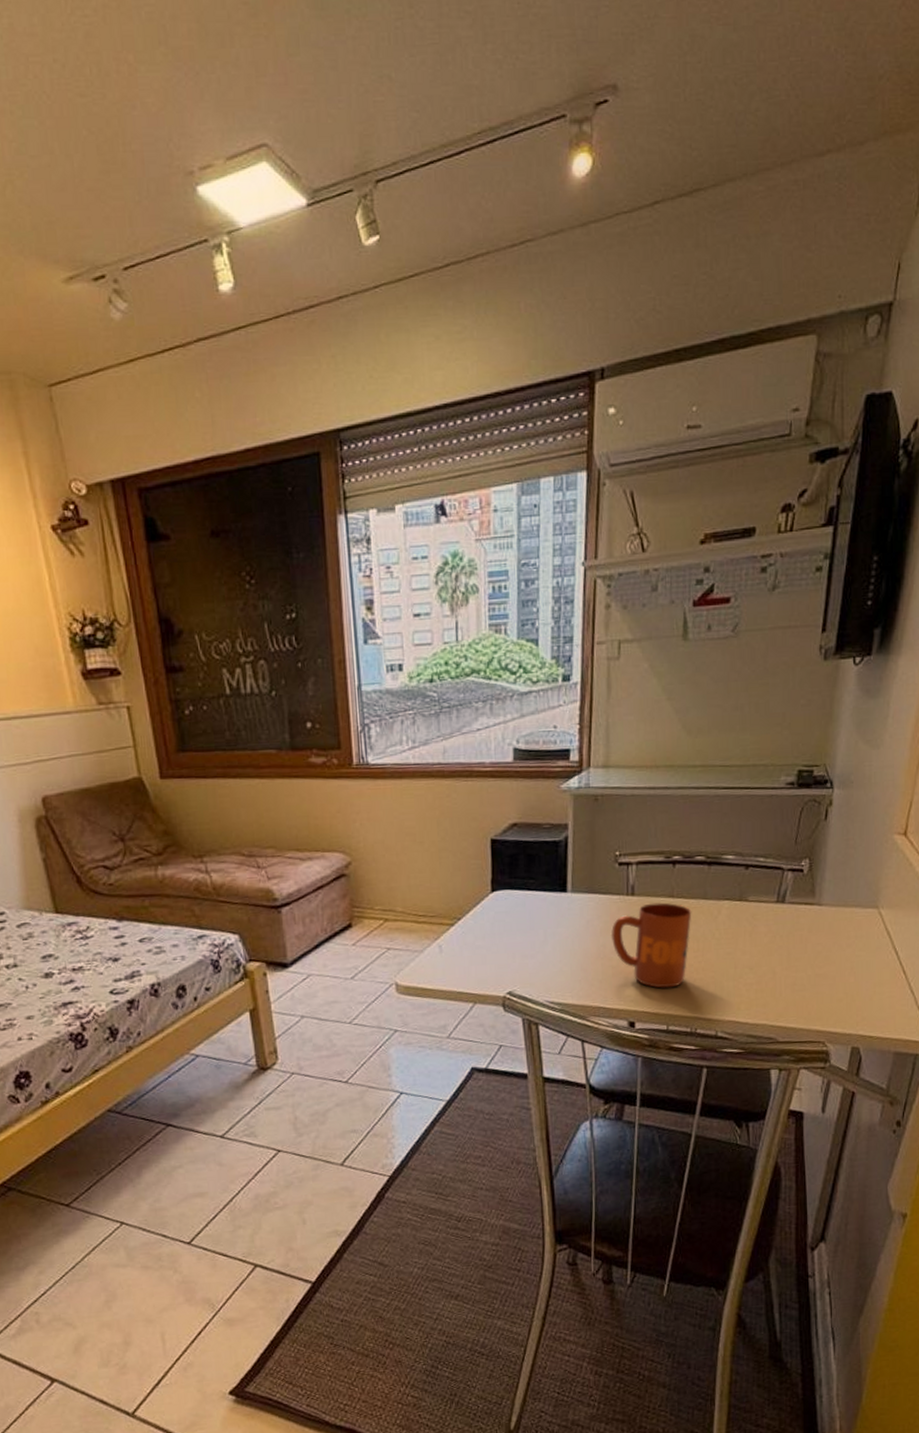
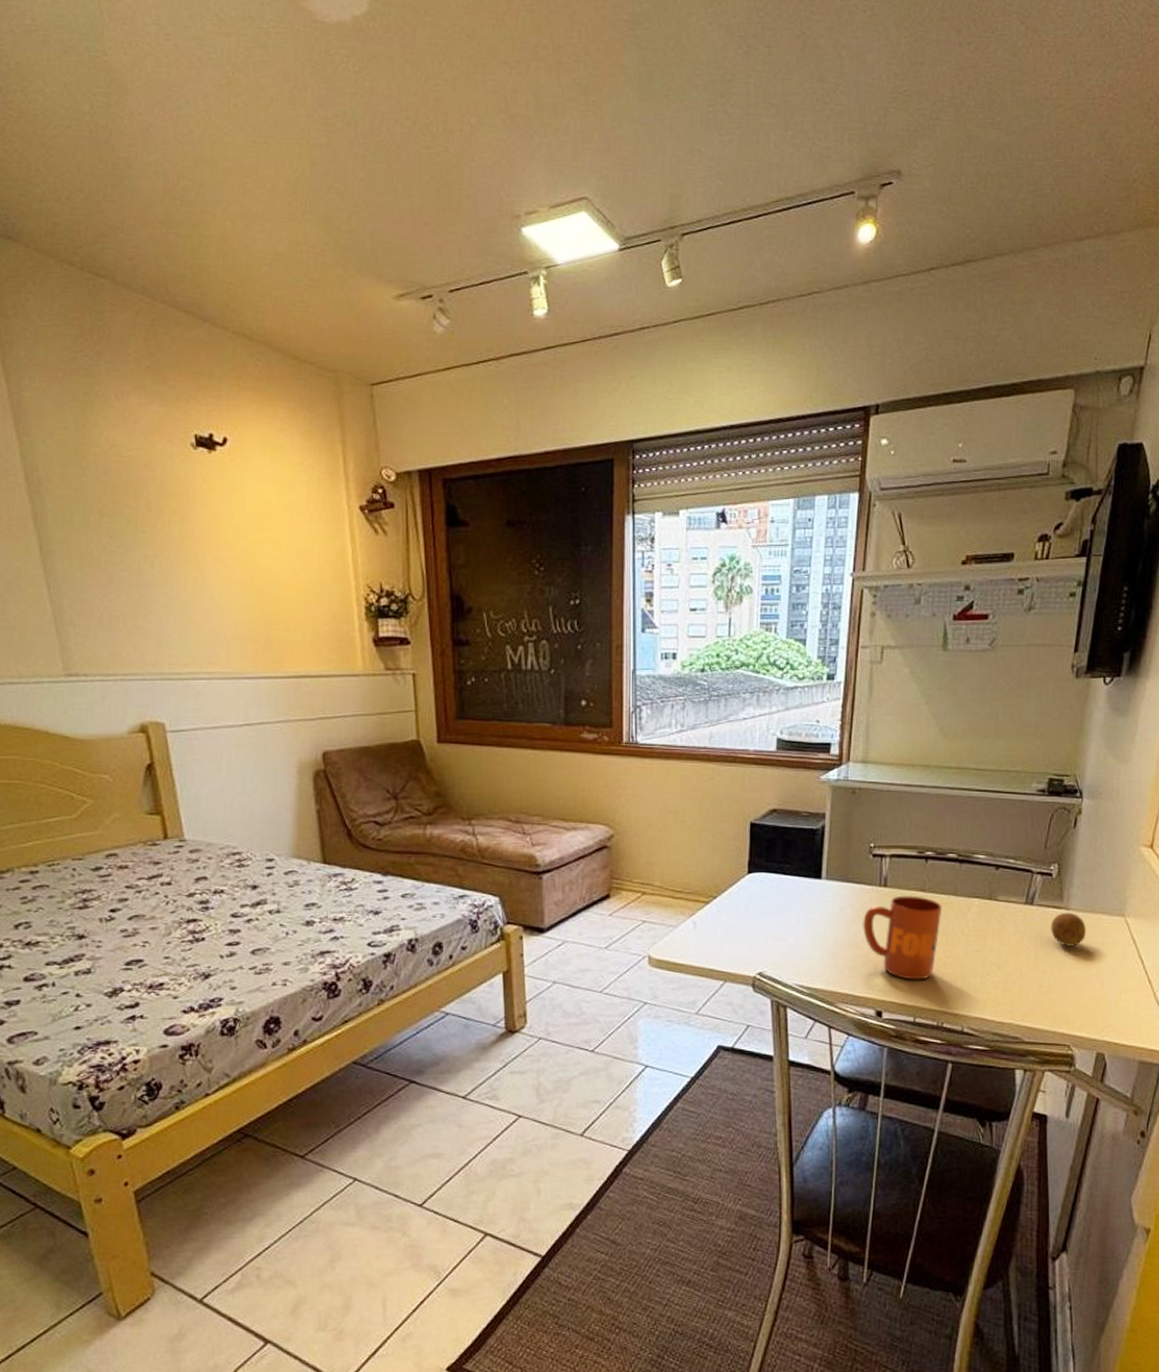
fruit: none [802,908,839,943] -> present [1050,912,1086,946]

